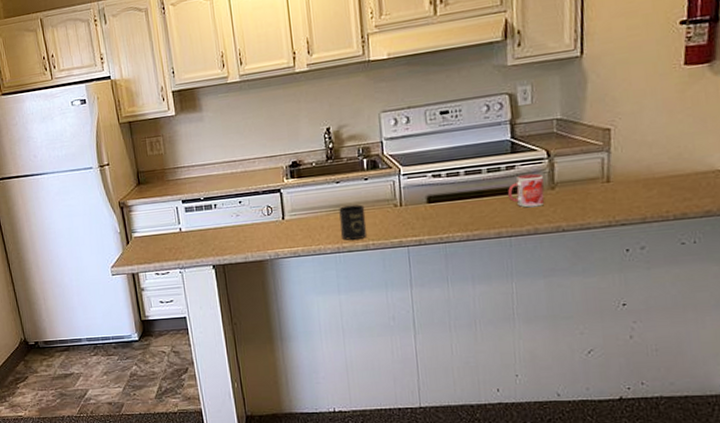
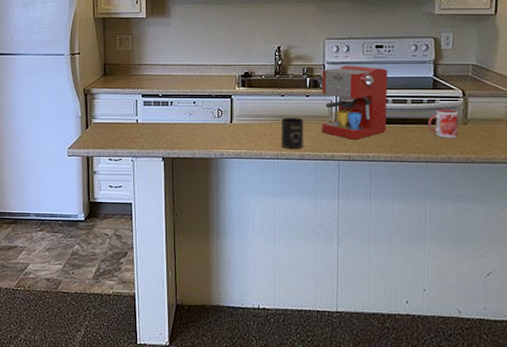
coffee maker: none [380,136,460,222] -> present [321,65,388,140]

